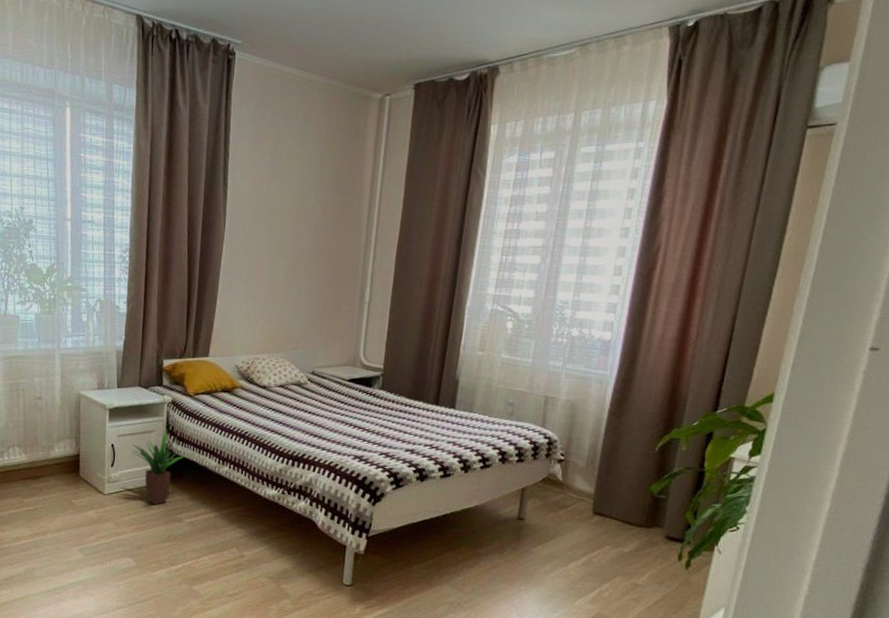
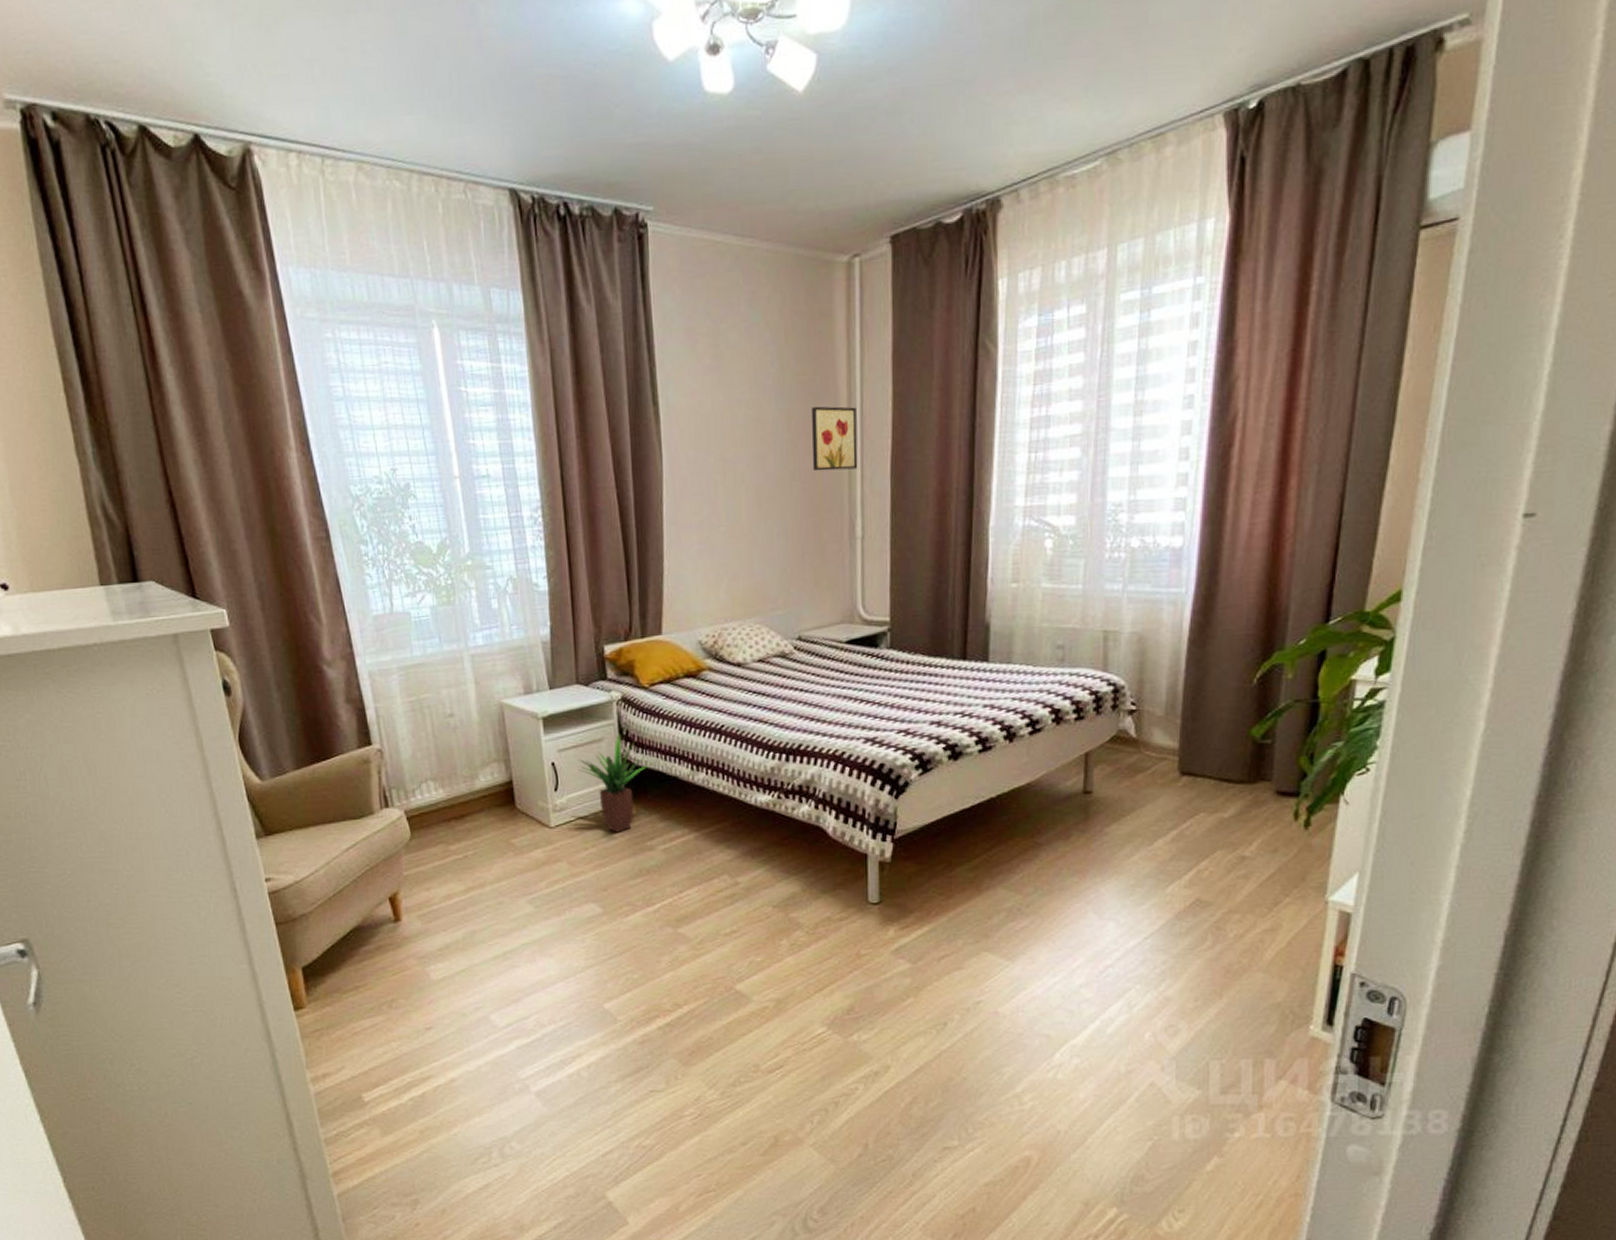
wall art: none [337,201,375,251] -> present [812,406,858,472]

